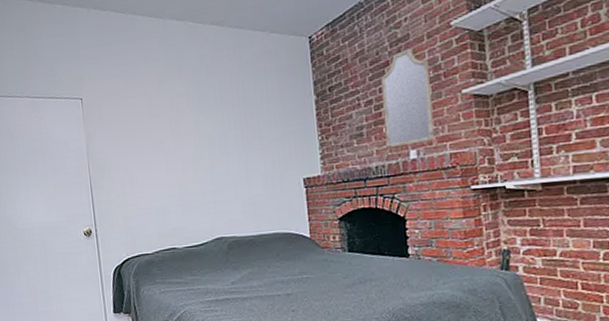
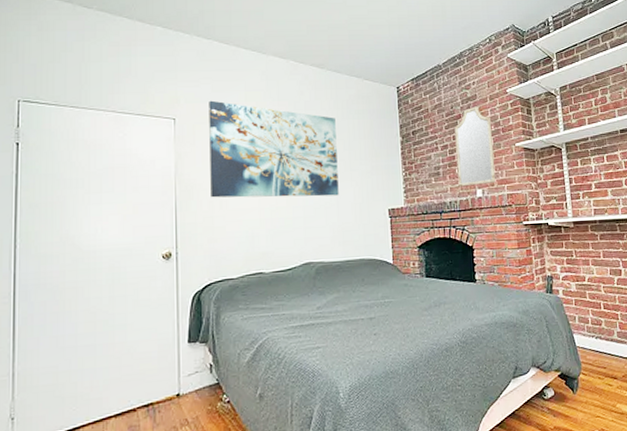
wall art: none [111,75,248,176] -> present [209,100,339,198]

